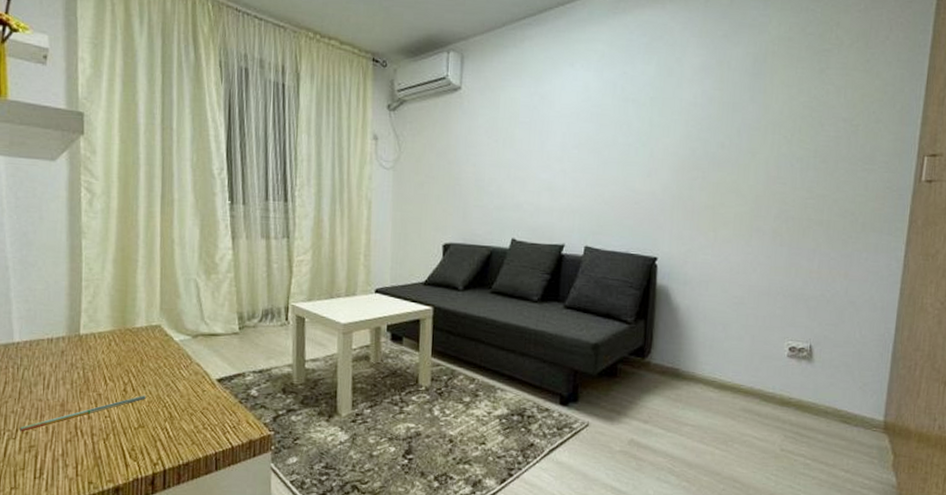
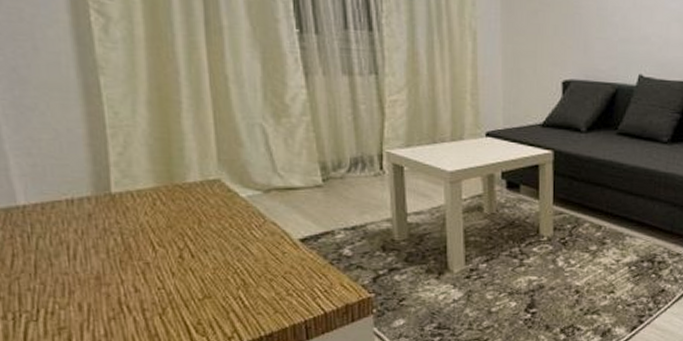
pen: present [19,395,146,432] -> none [40,261,210,313]

